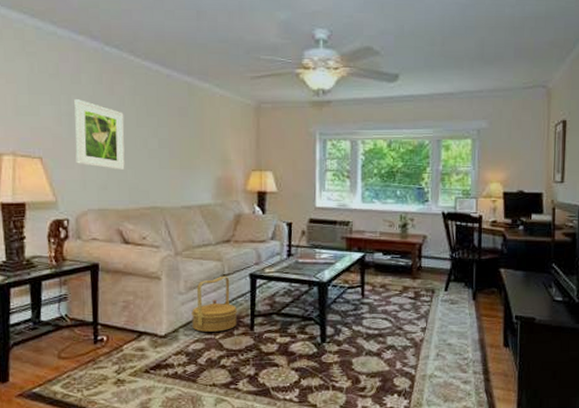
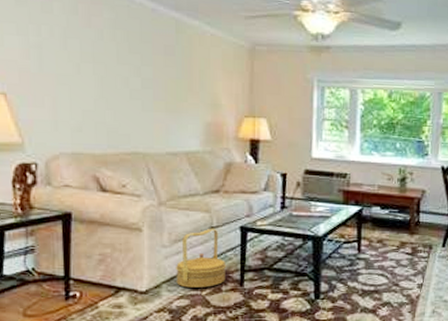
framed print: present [74,99,125,171] -> none [45,30,103,112]

